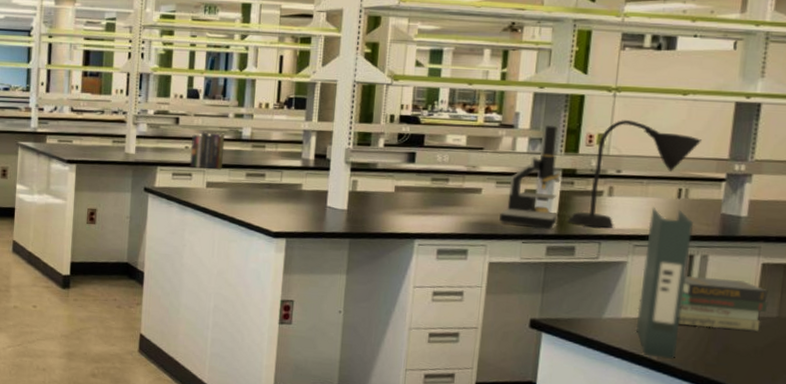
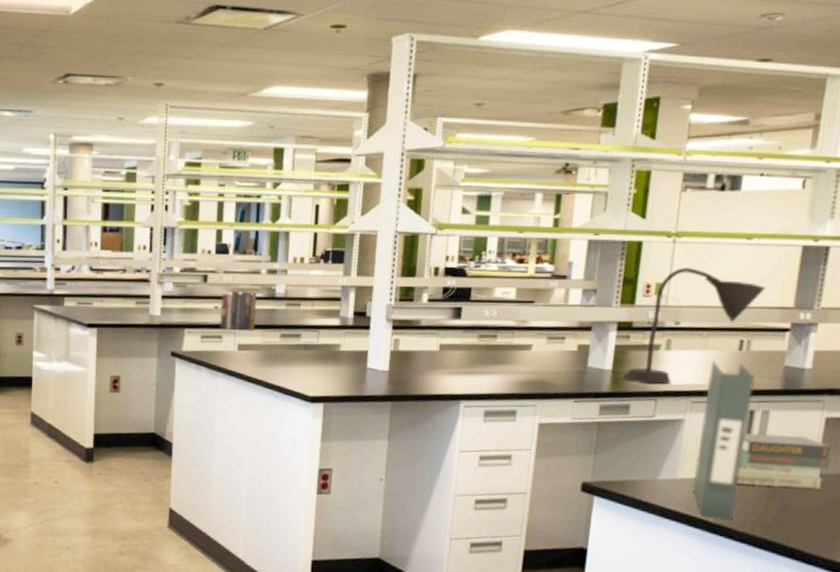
microscope: present [499,124,561,229] -> none [550,274,616,386]

